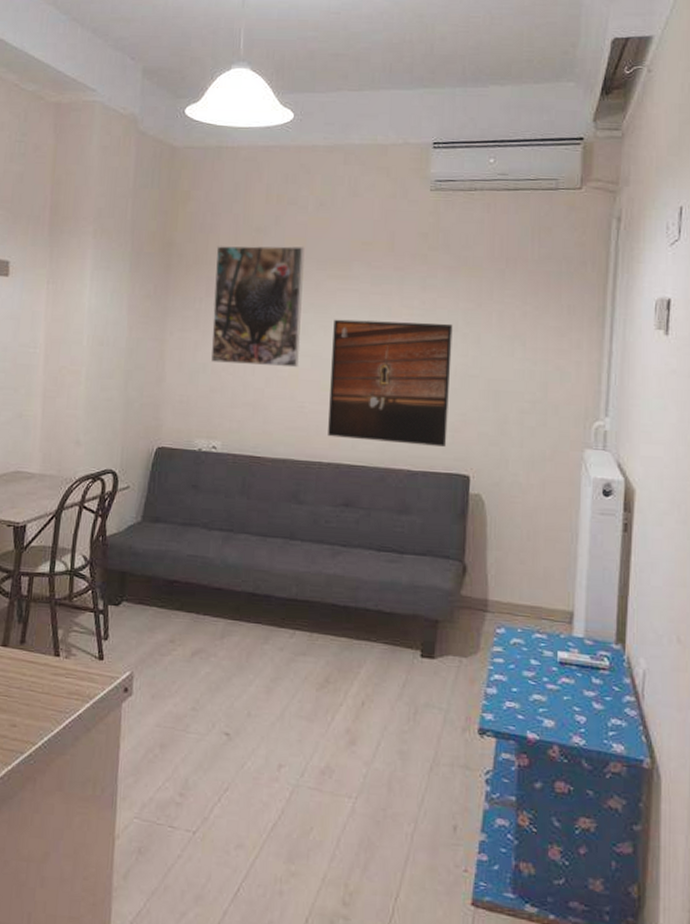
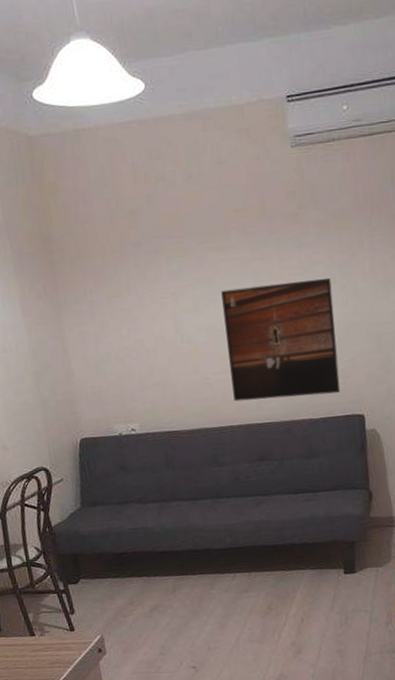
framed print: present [211,245,305,368] -> none [95,223,196,351]

